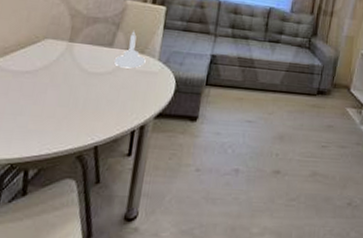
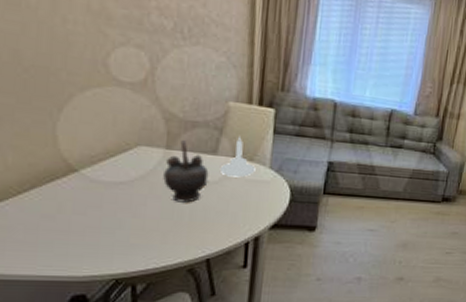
teapot: none [64,34,104,92] -> present [163,140,209,203]

